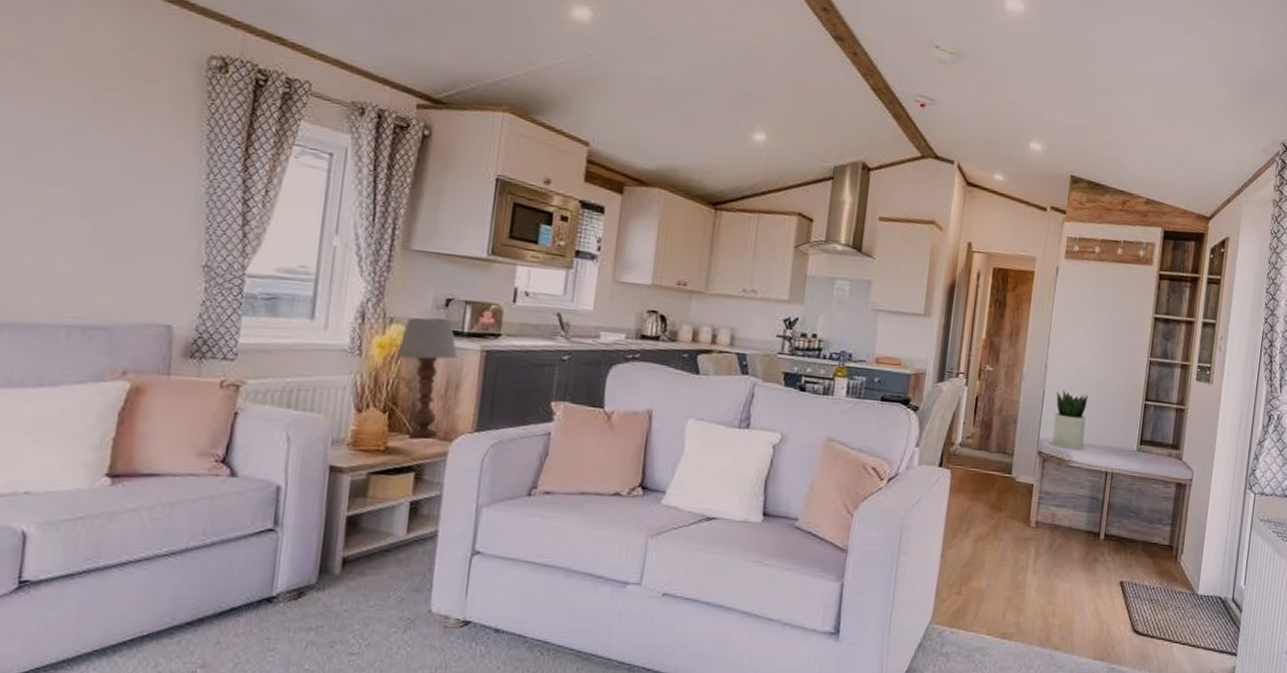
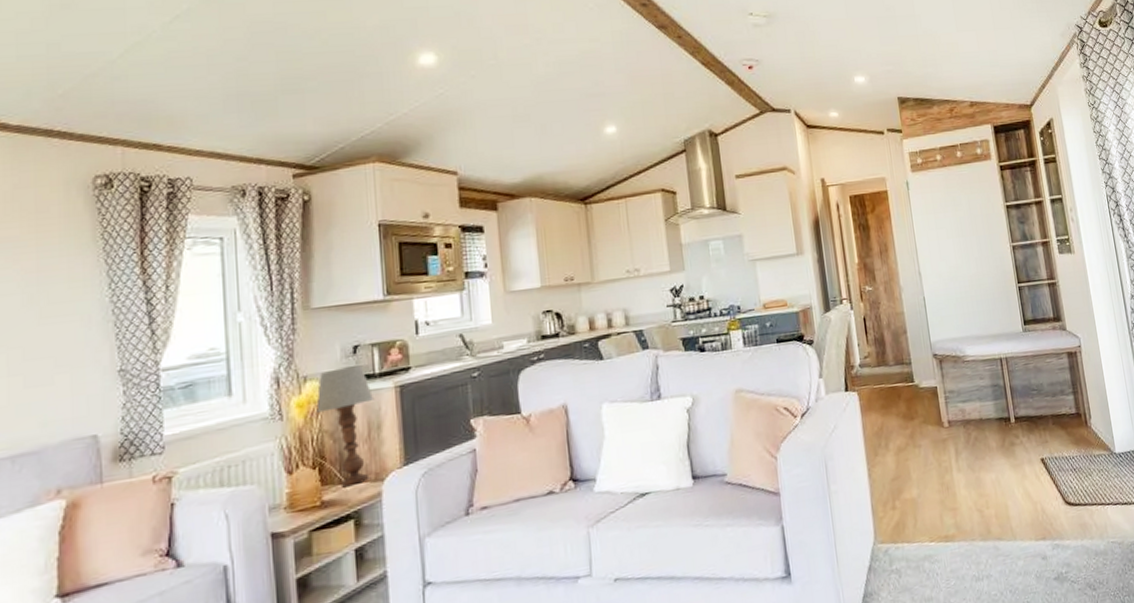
planter: present [1048,389,1089,451] -> none [936,291,976,347]

